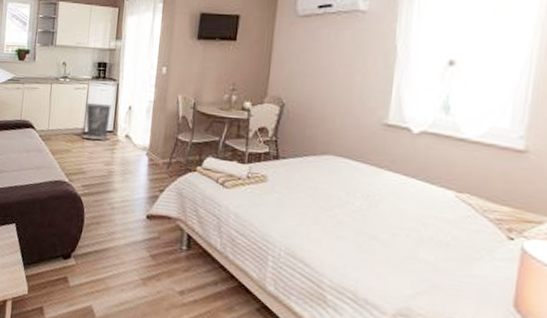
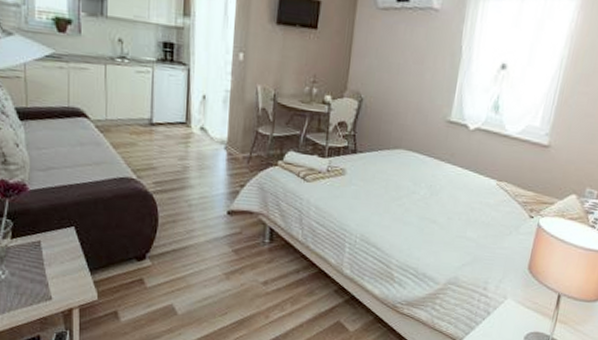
trash can: present [81,102,112,140] -> none [149,88,184,133]

